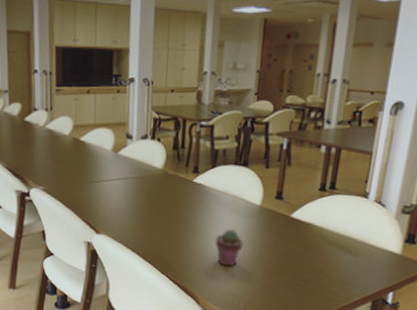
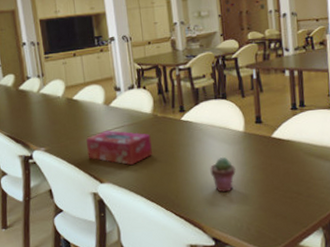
tissue box: none [86,180,157,221] -> present [86,130,152,166]

